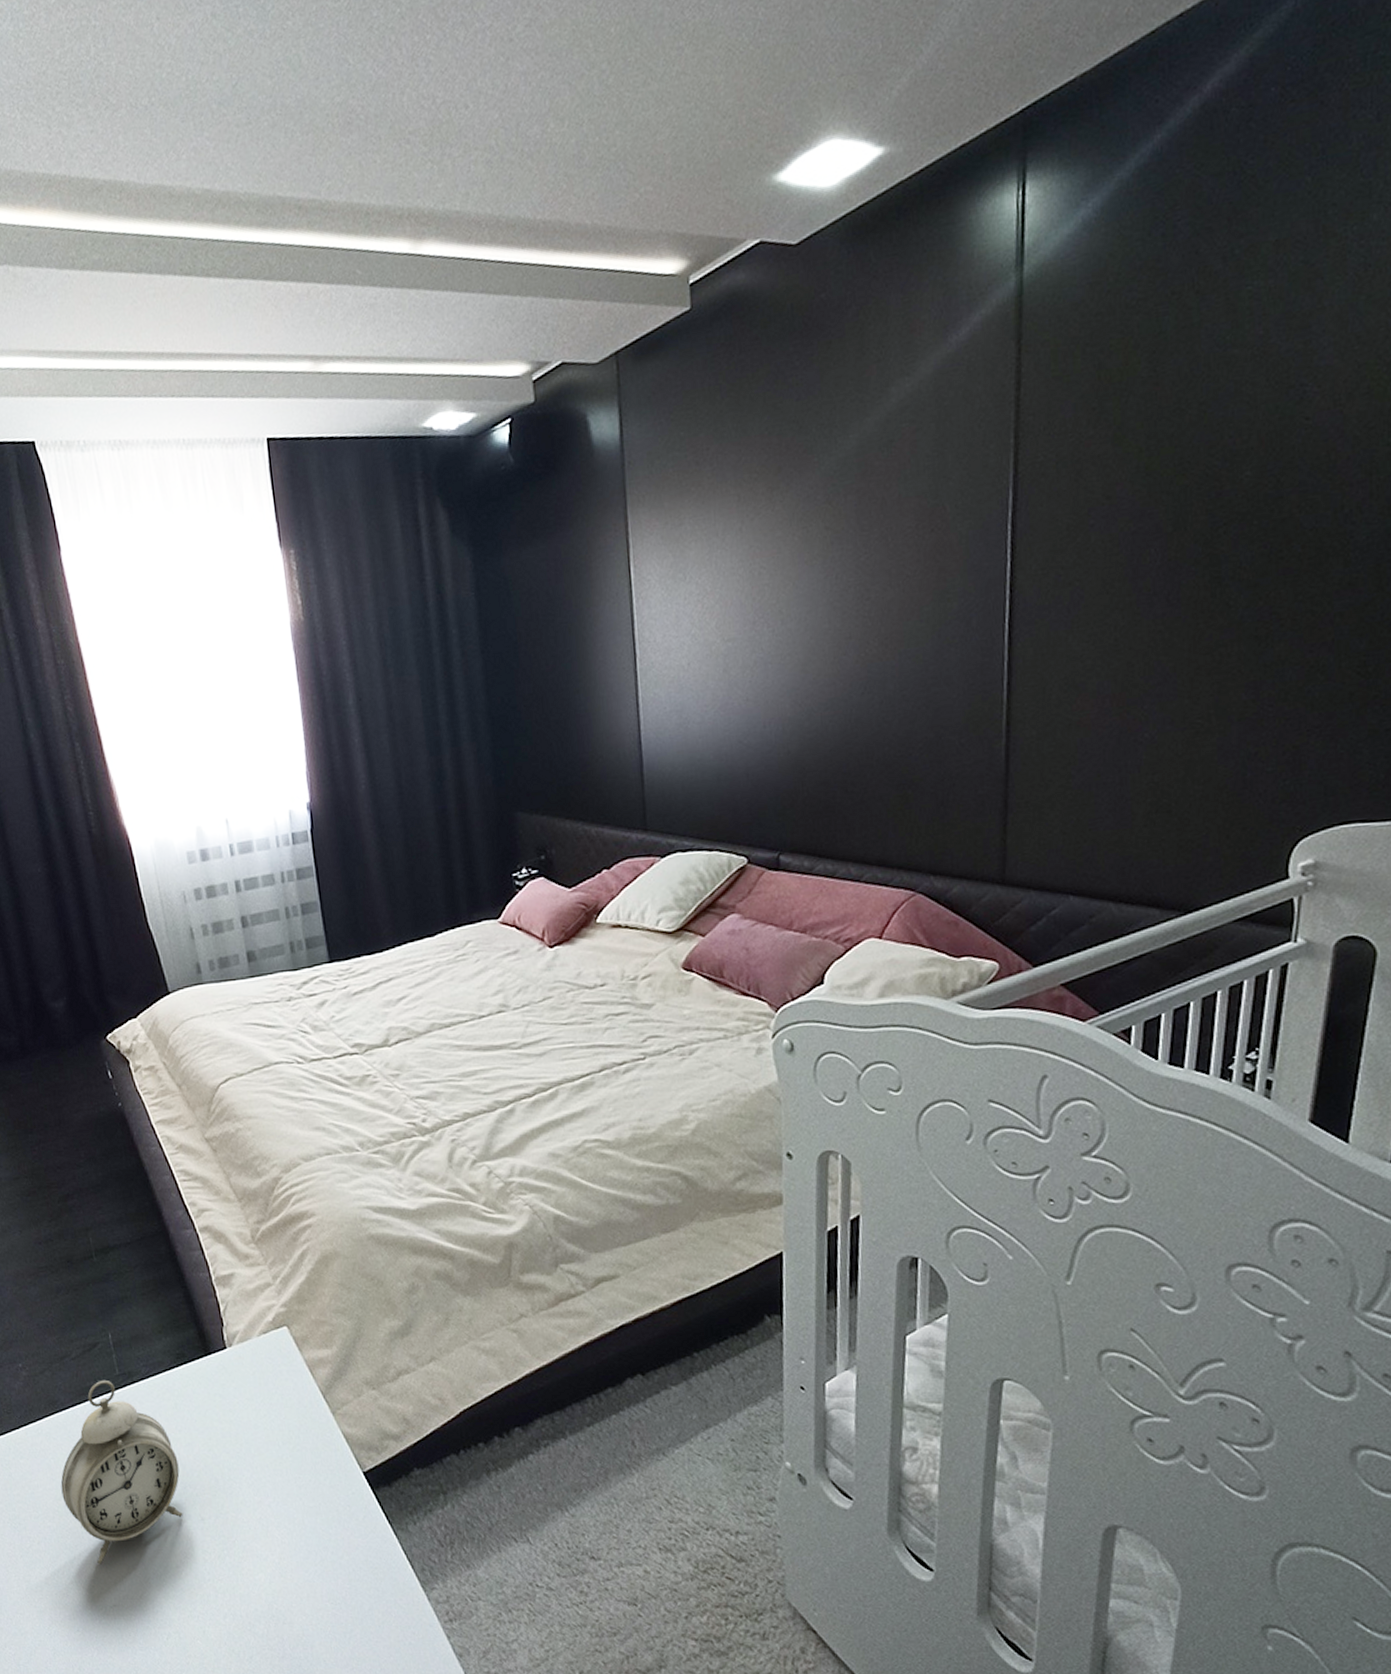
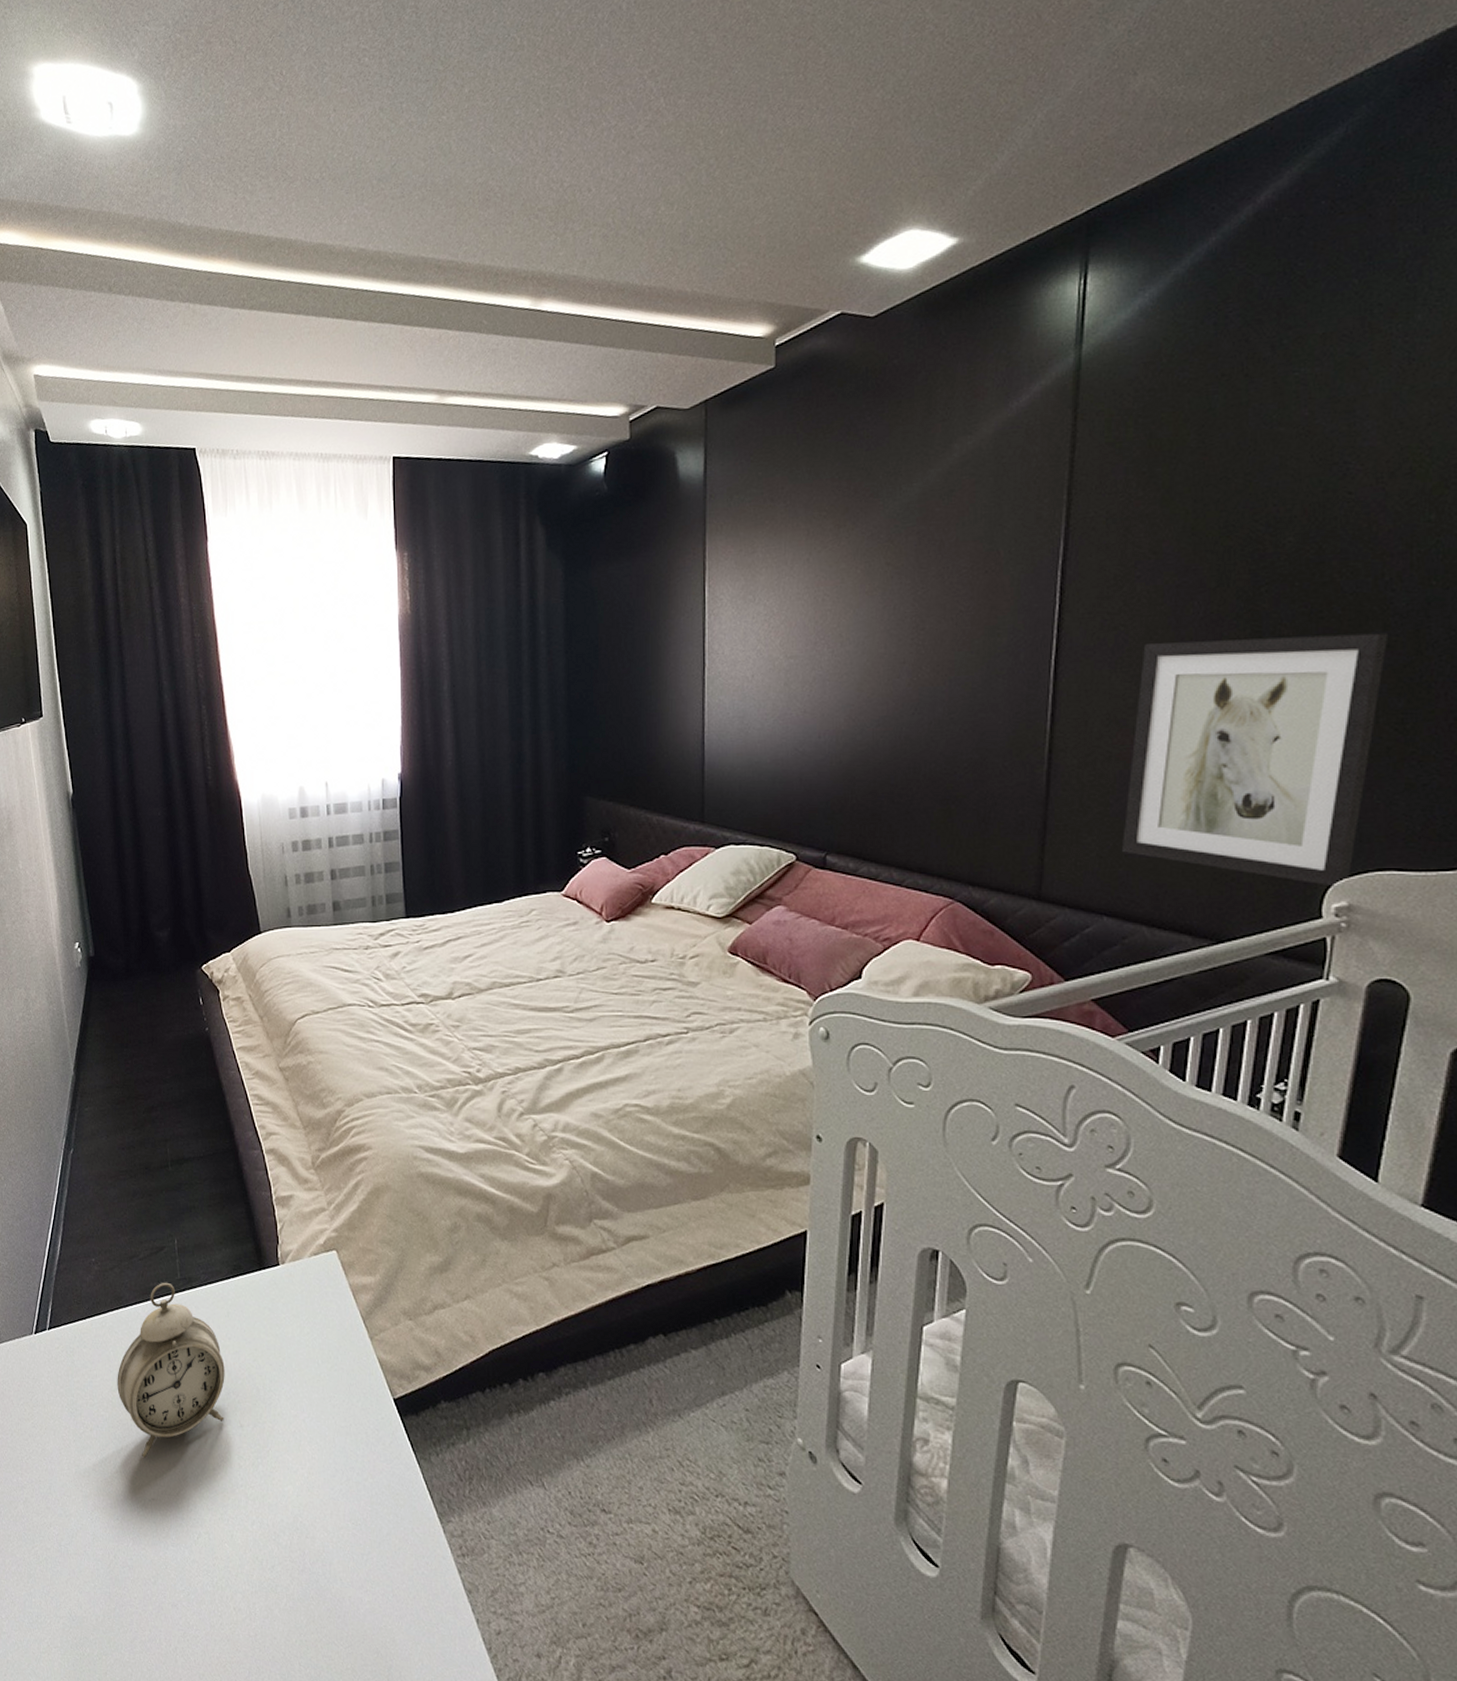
wall art: none [1085,569,1350,845] -> present [1121,632,1389,887]

